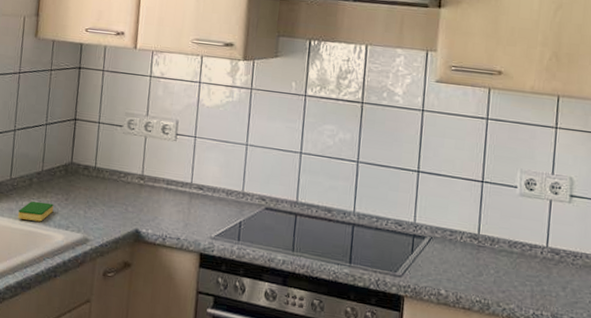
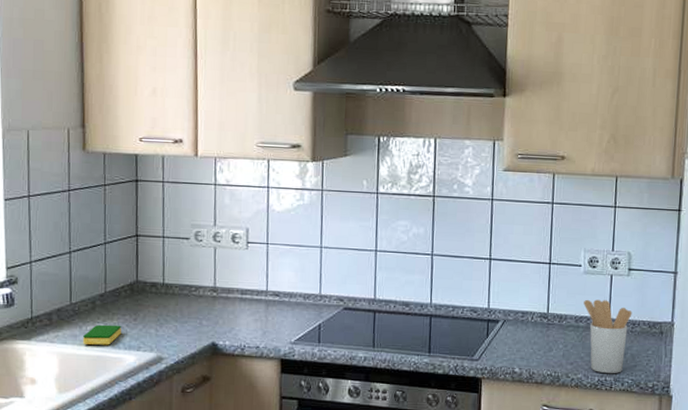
utensil holder: none [519,223,574,309] -> present [584,299,632,374]

